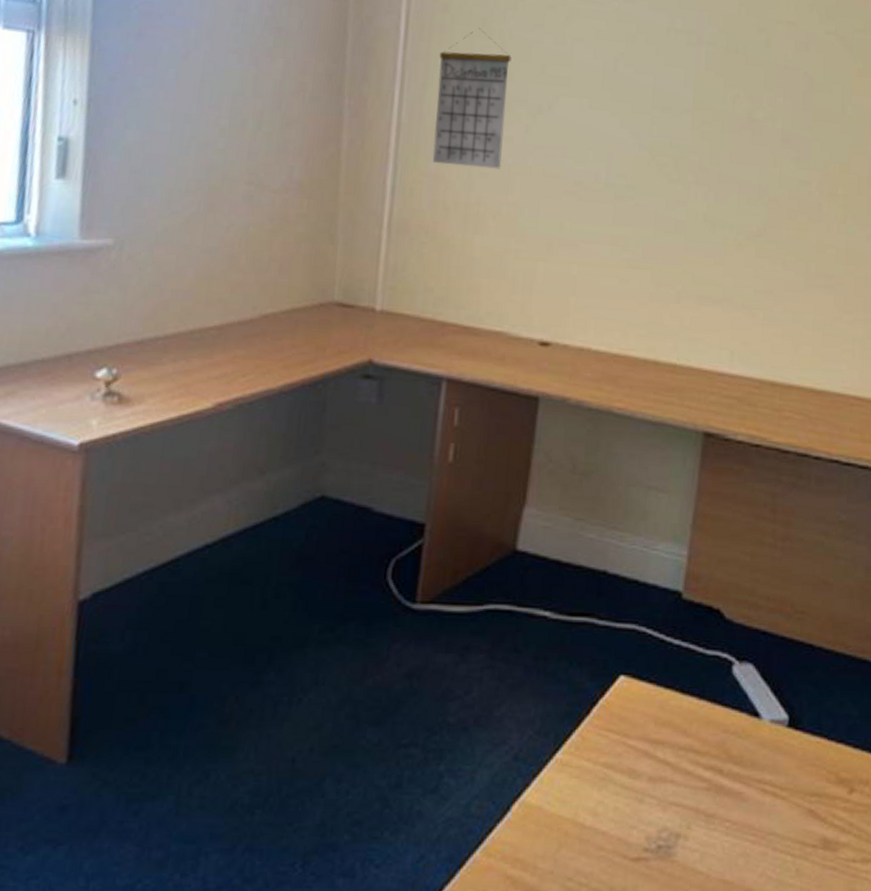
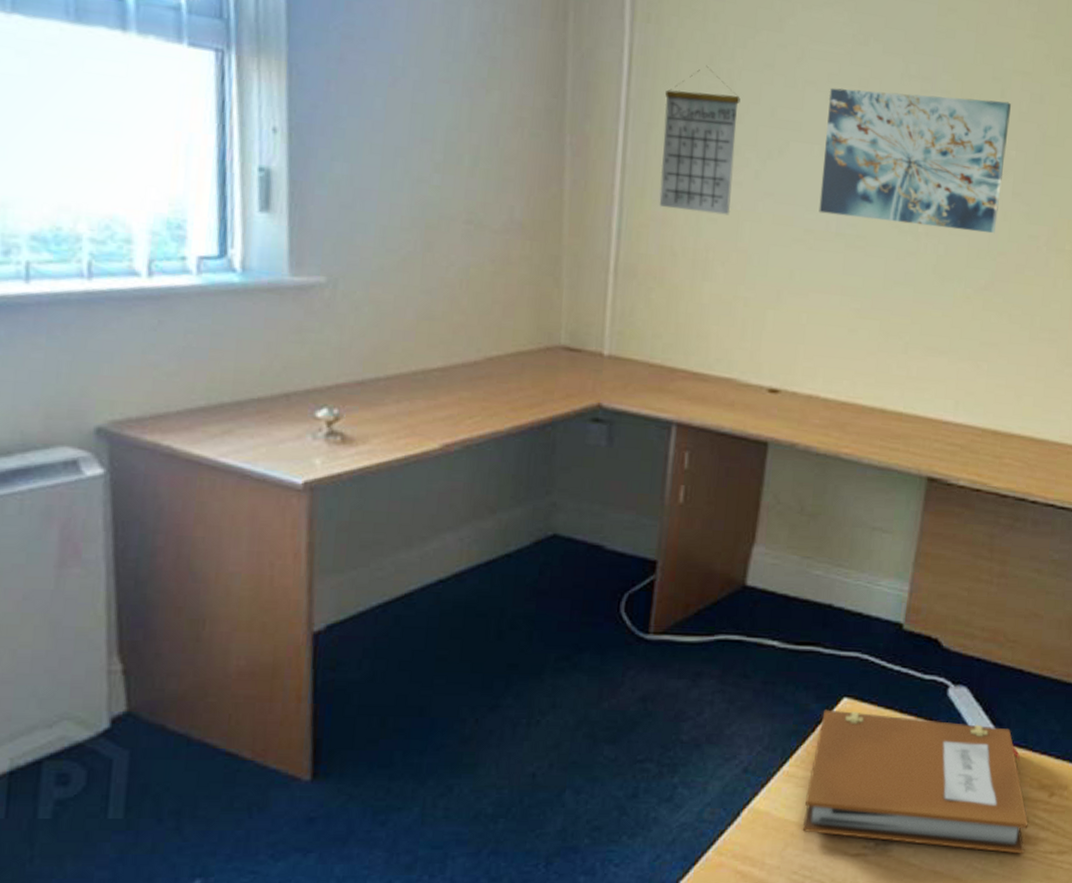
notebook: none [577,688,827,862] -> present [802,709,1029,854]
wall art: none [588,44,777,180] -> present [818,87,1011,234]

